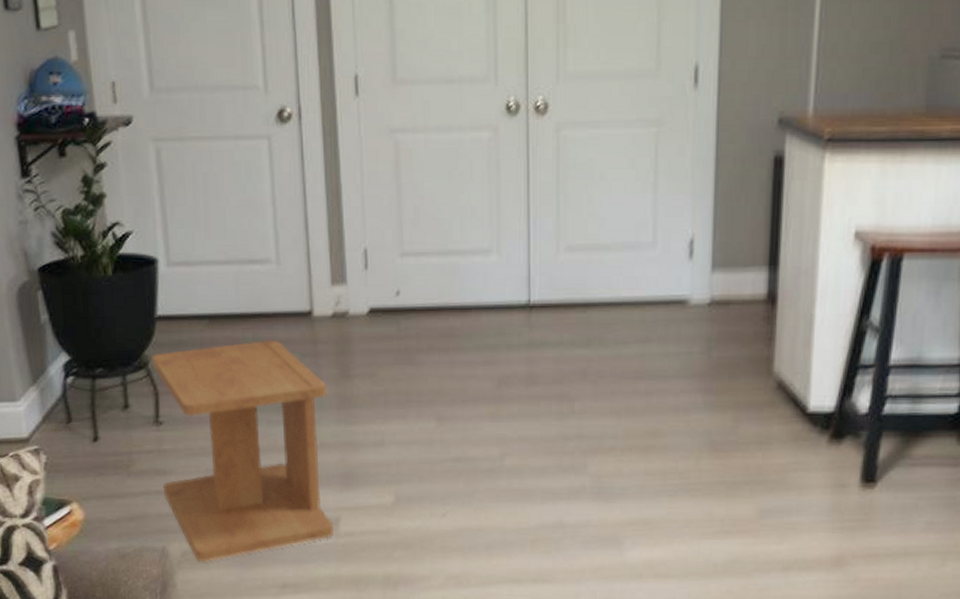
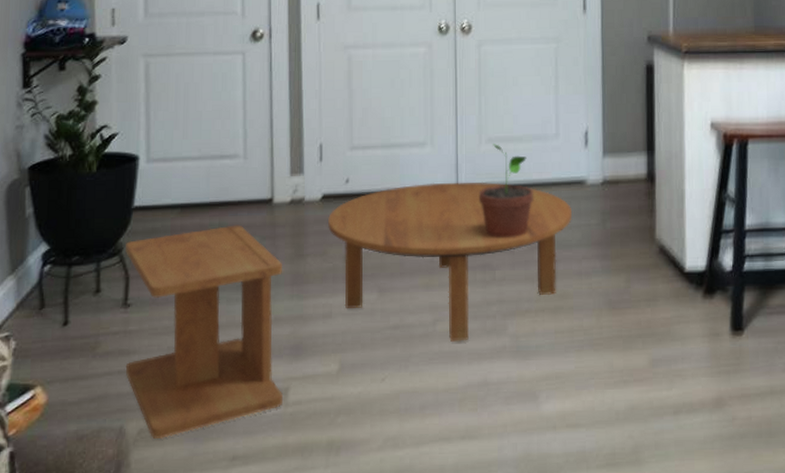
coffee table: none [377,297,669,479] -> present [328,181,572,342]
potted plant: none [556,253,622,366] -> present [479,144,533,239]

